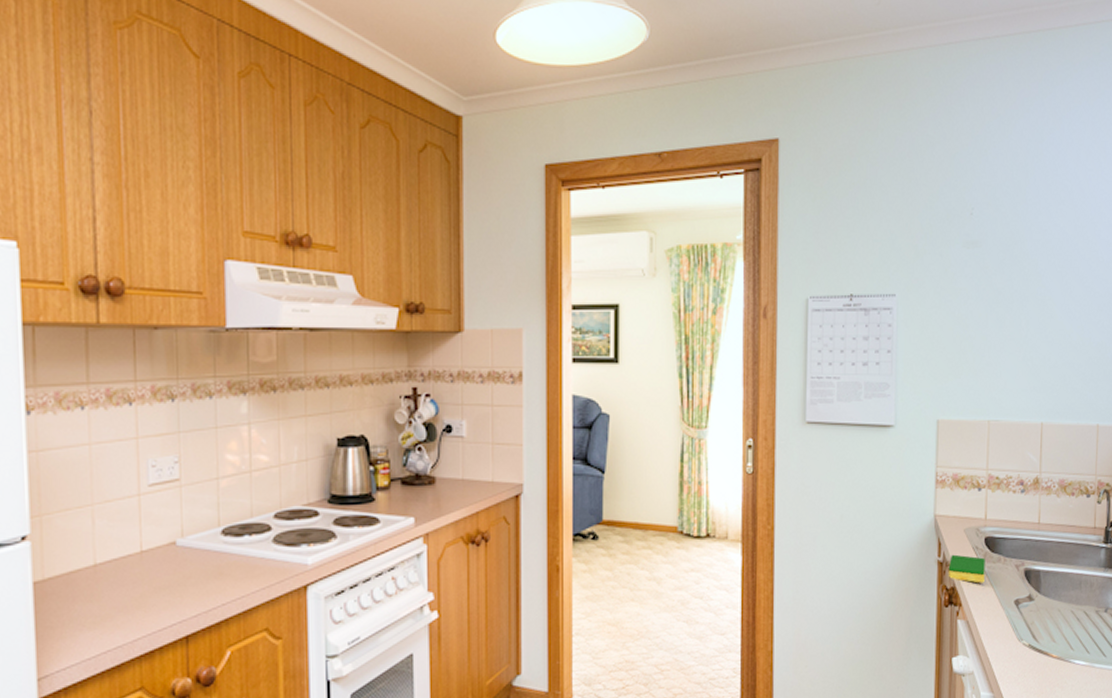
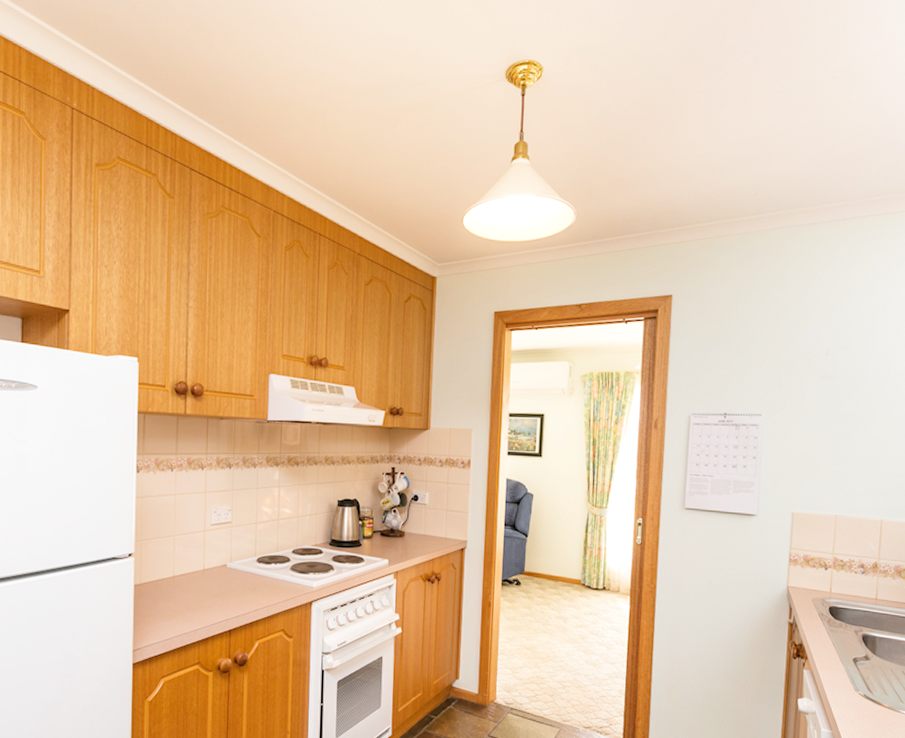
dish sponge: present [948,554,985,584] -> none [797,618,829,643]

